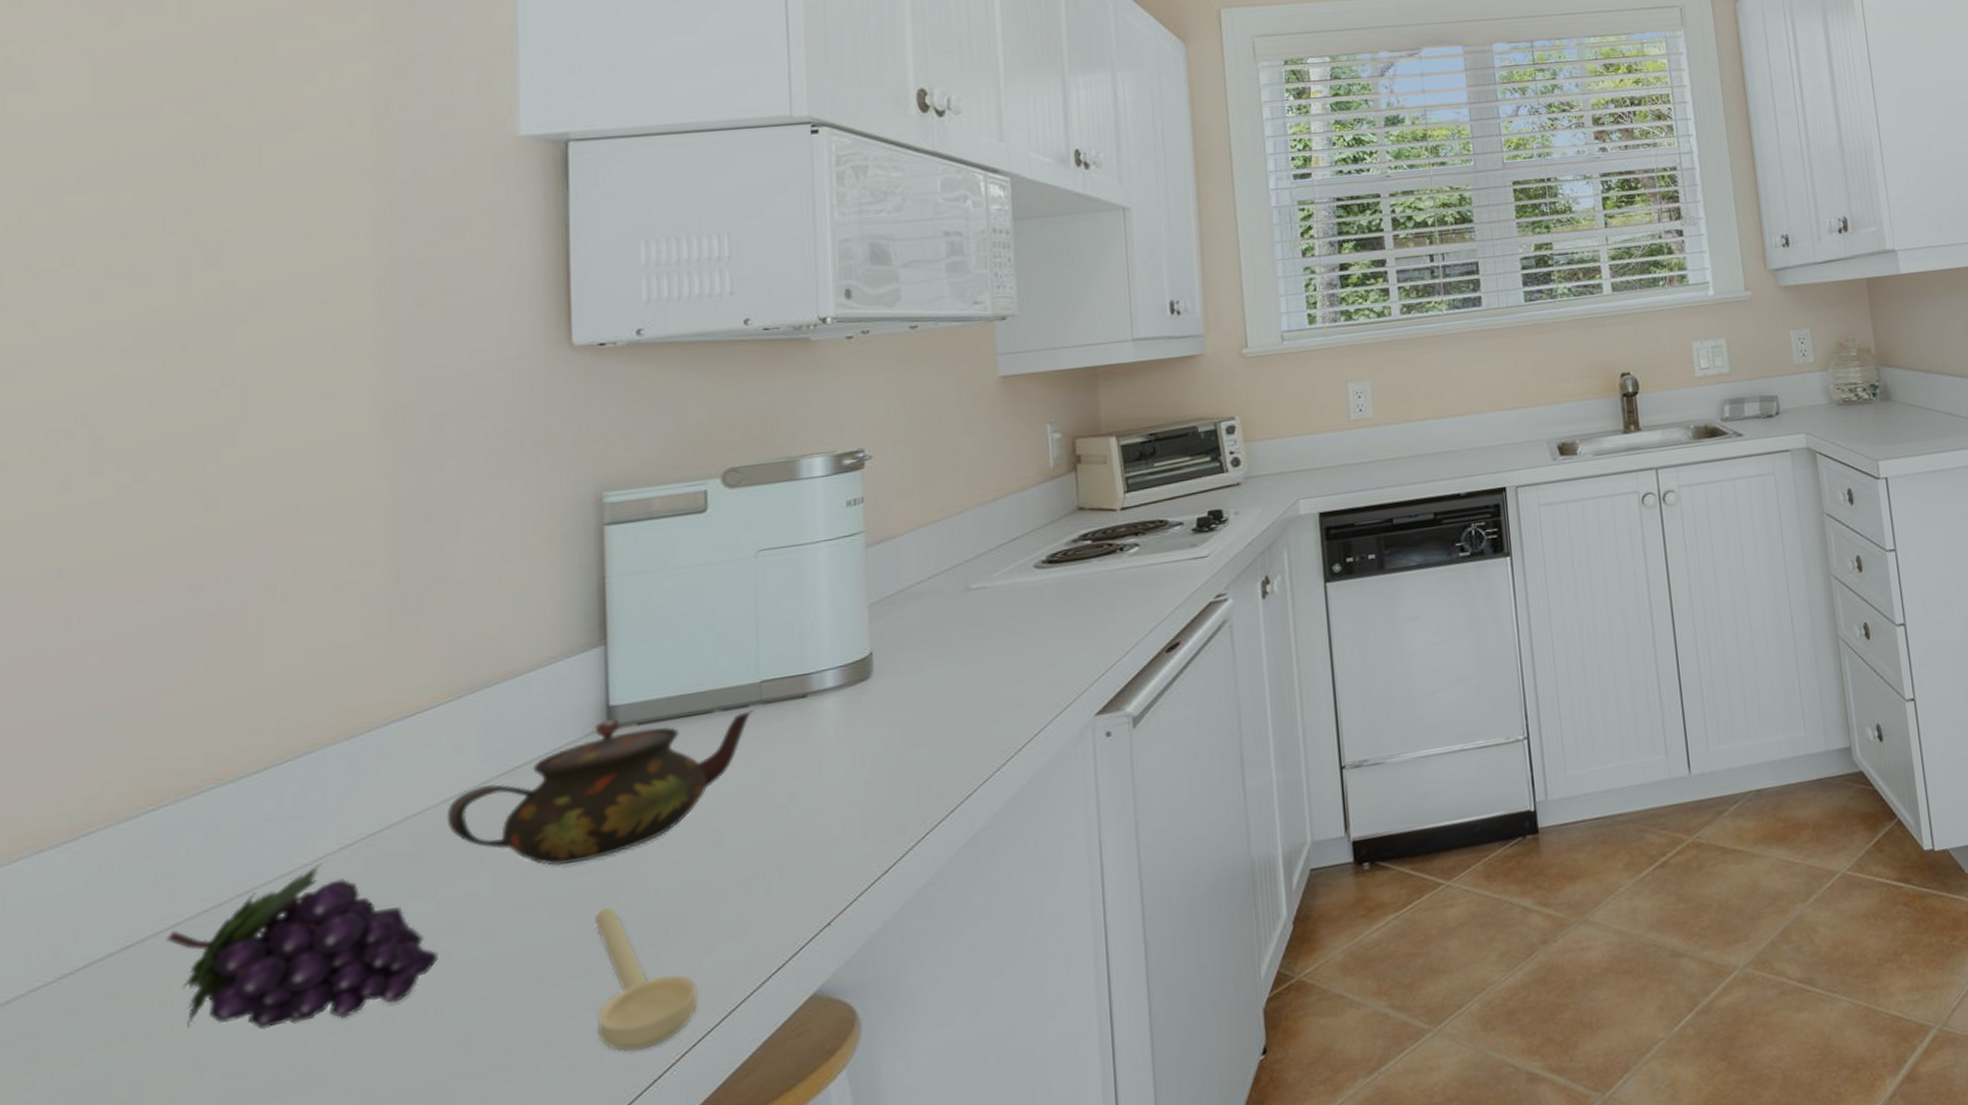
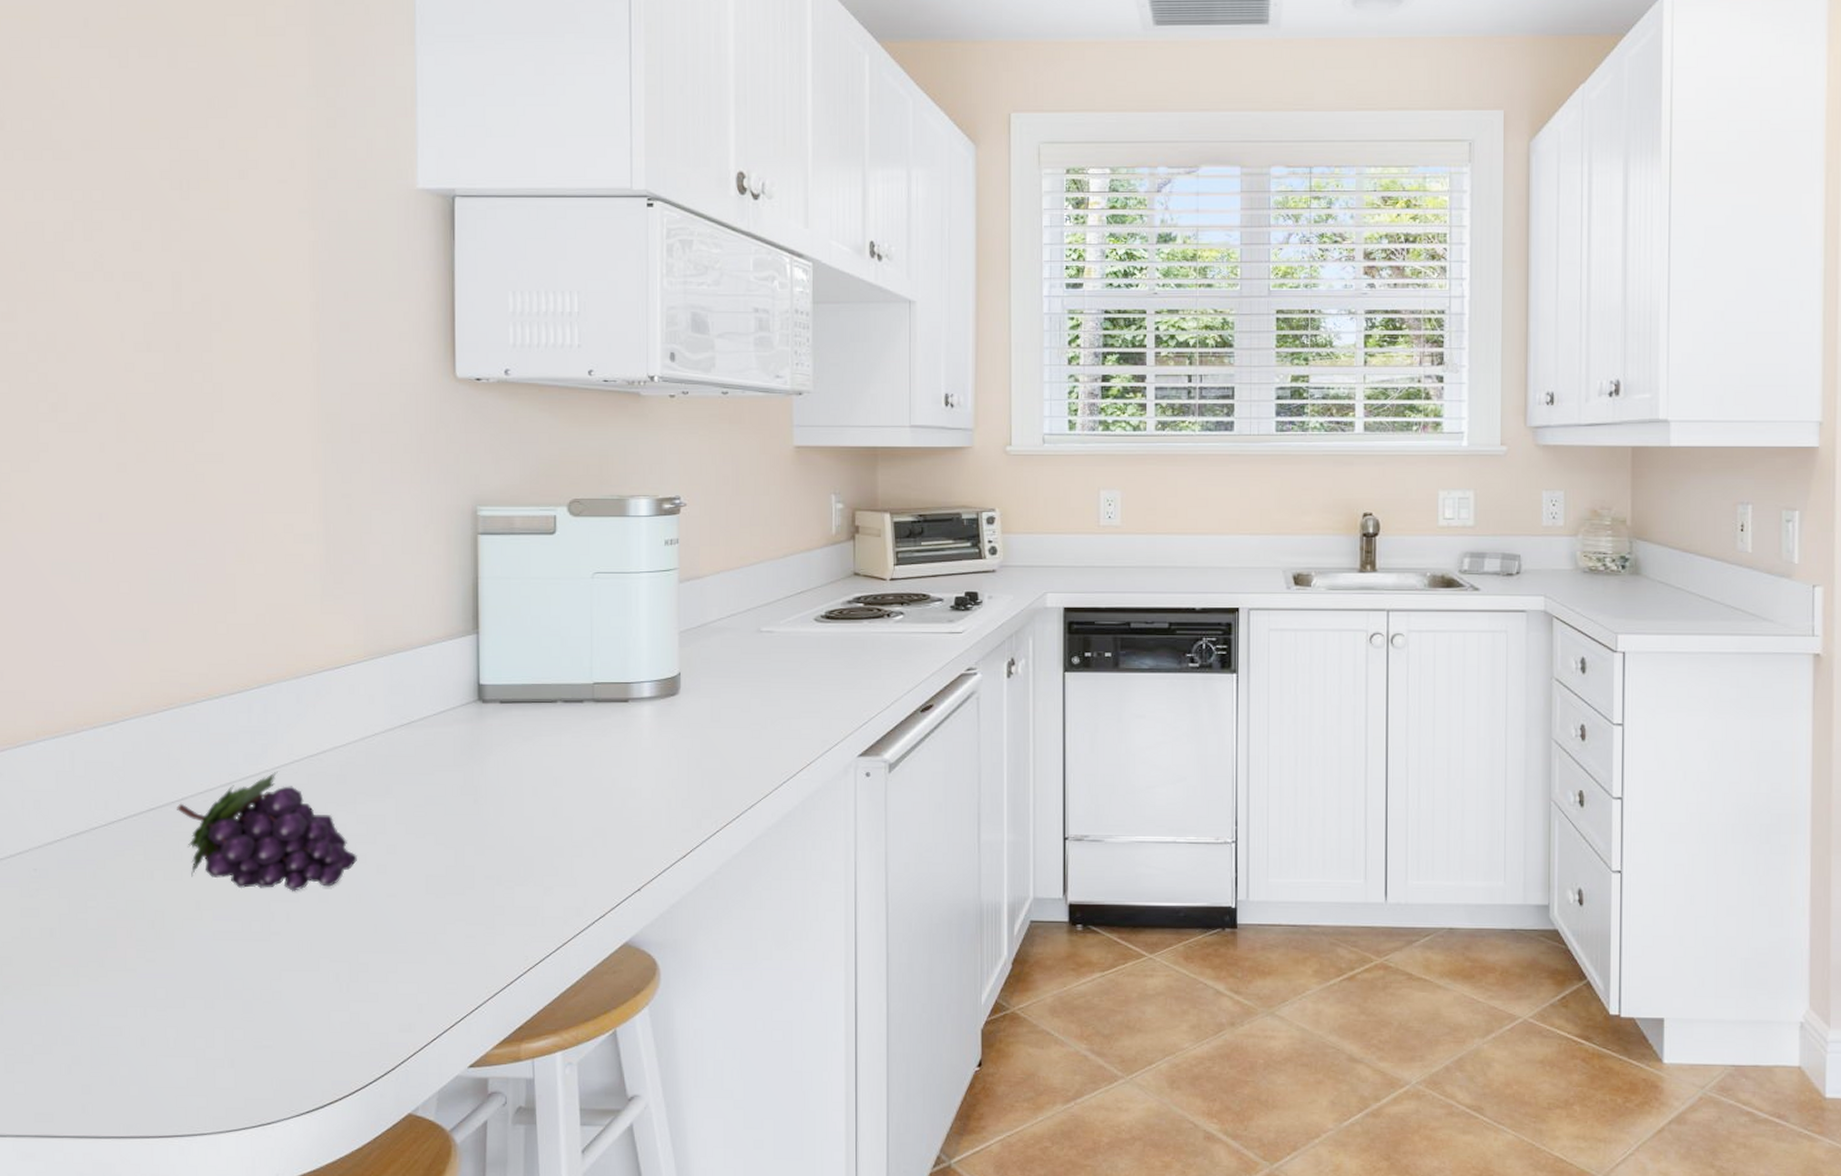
teapot: present [446,710,754,866] -> none [363,695,588,806]
spoon: present [595,907,698,1052] -> none [467,843,540,959]

